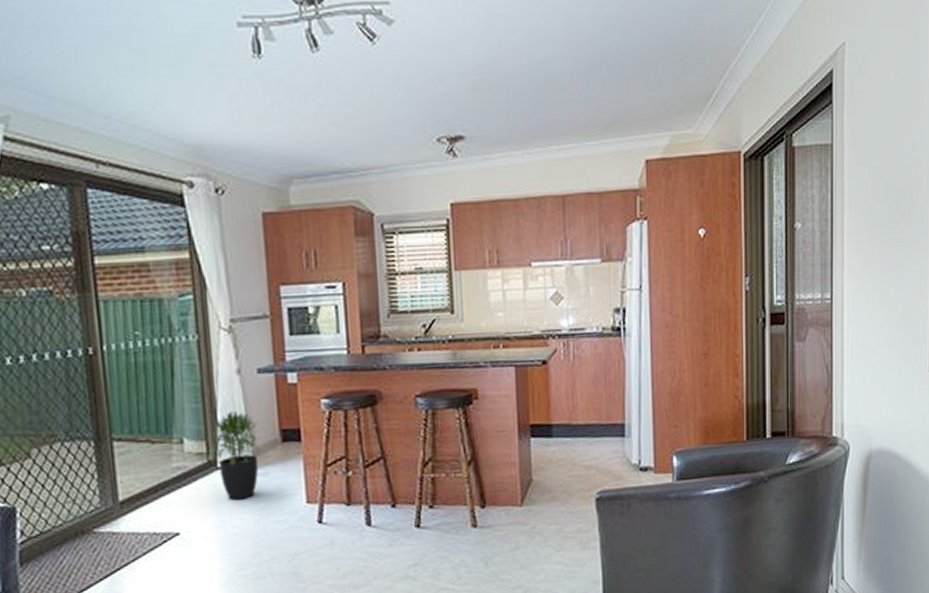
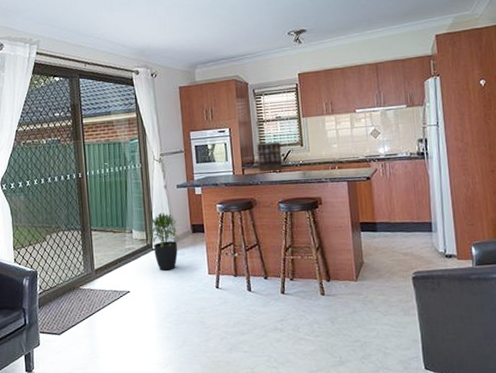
spice rack: none [385,306,424,350] -> present [257,142,283,172]

